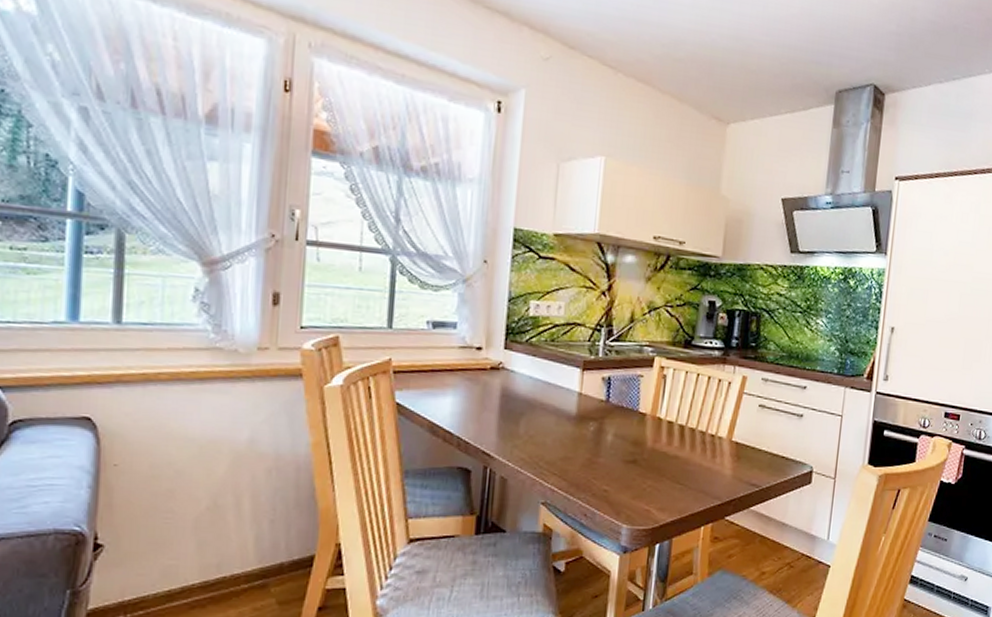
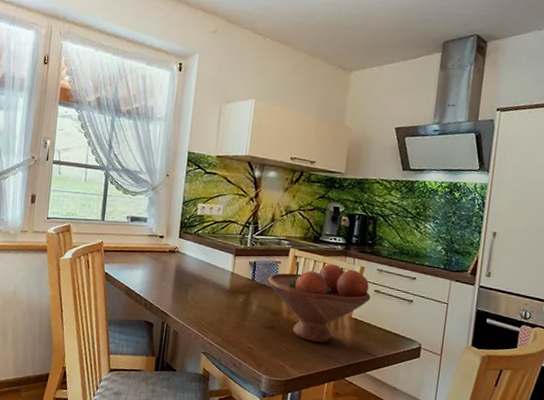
fruit bowl: none [626,374,755,476] -> present [267,264,371,343]

